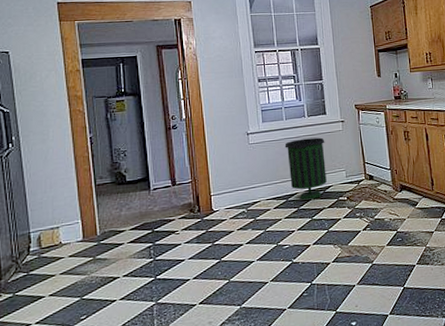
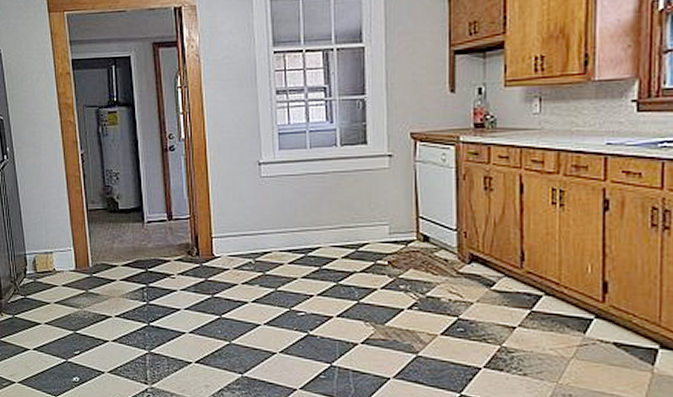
trash can: present [284,137,327,200] -> none [306,176,363,258]

